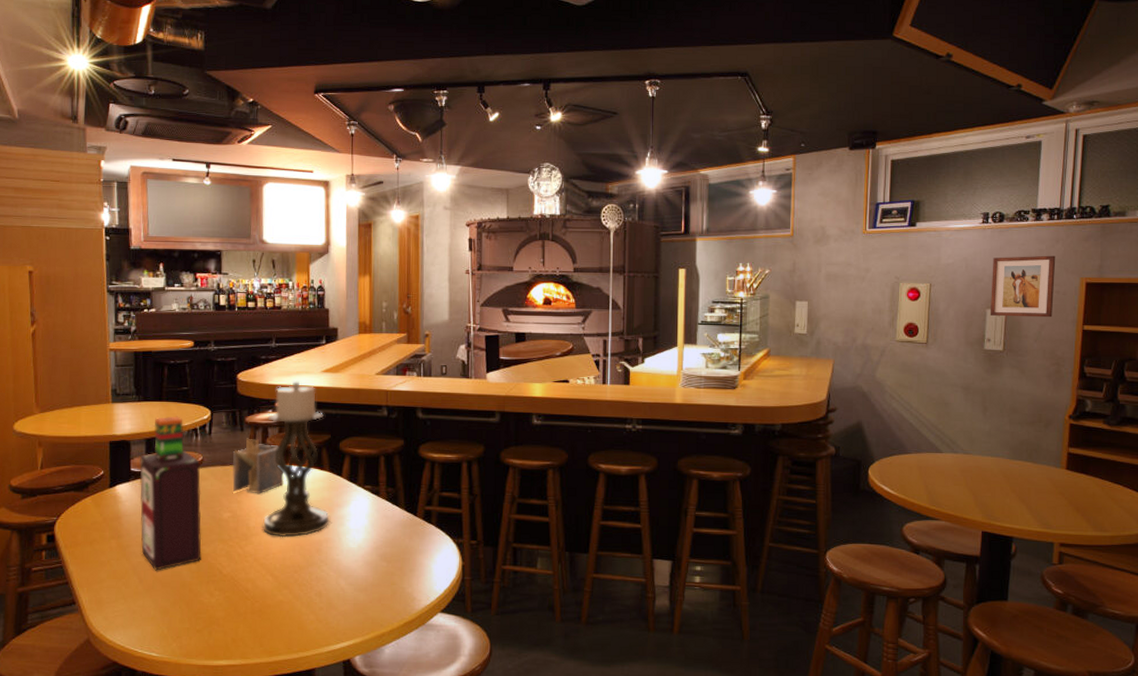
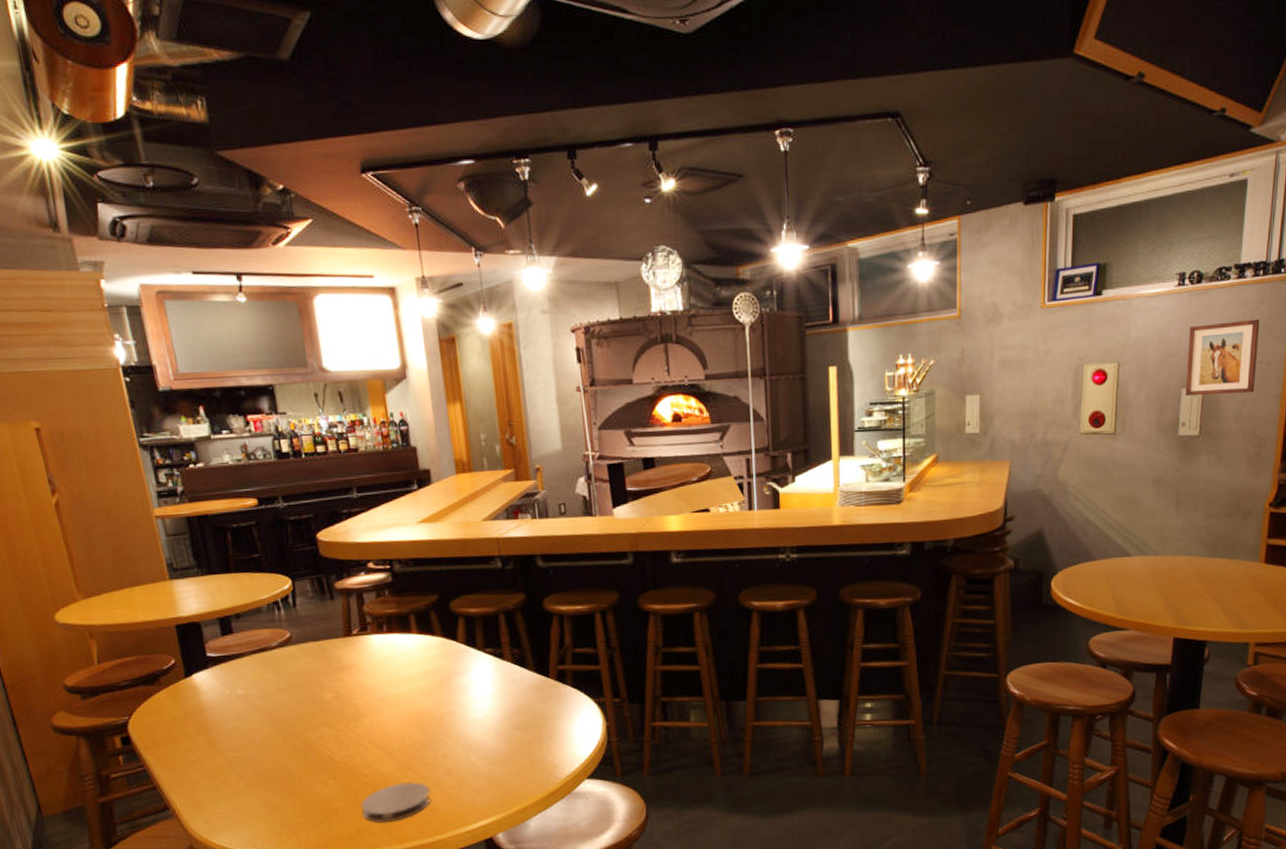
bottle: present [139,416,202,571] -> none [214,588,307,765]
napkin holder: present [232,438,285,494] -> none [325,607,392,670]
coaster: none [239,599,301,636] -> present [361,781,431,824]
candle holder: present [262,382,331,538] -> none [360,536,451,715]

